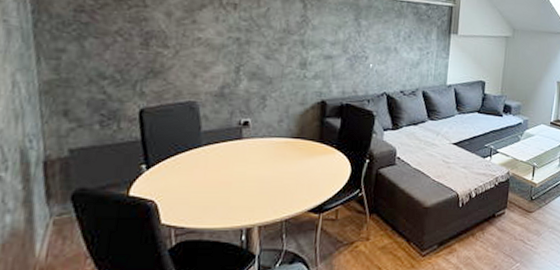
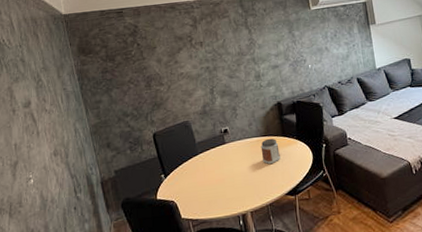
jar: none [287,142,313,173] -> present [260,138,280,165]

